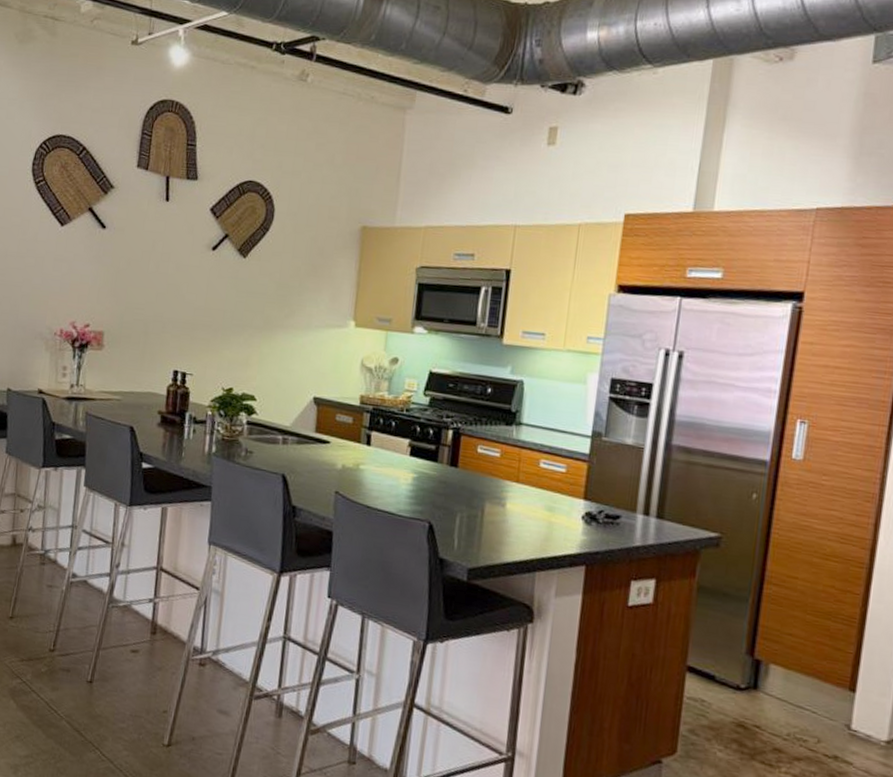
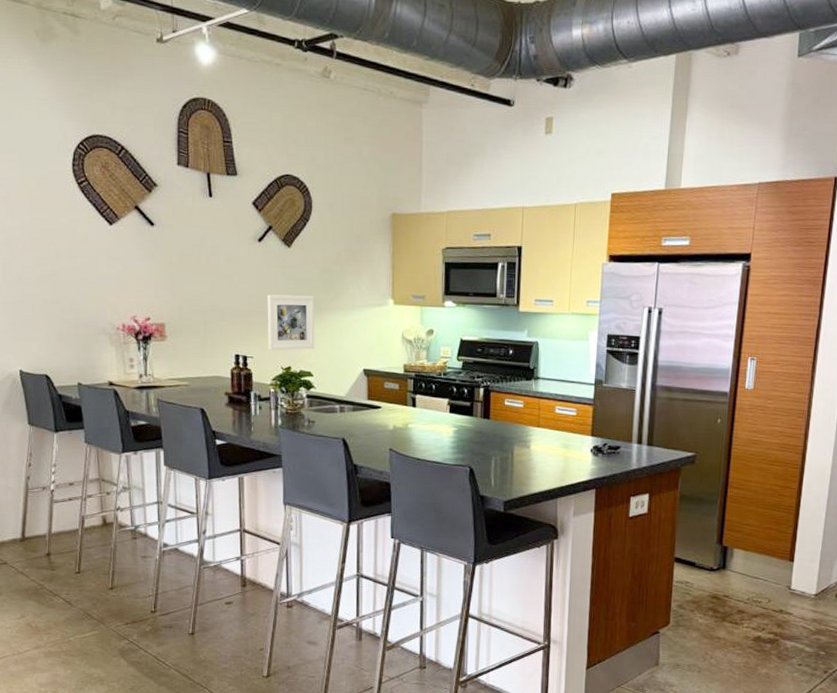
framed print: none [210,307,267,371] -> present [267,294,315,351]

